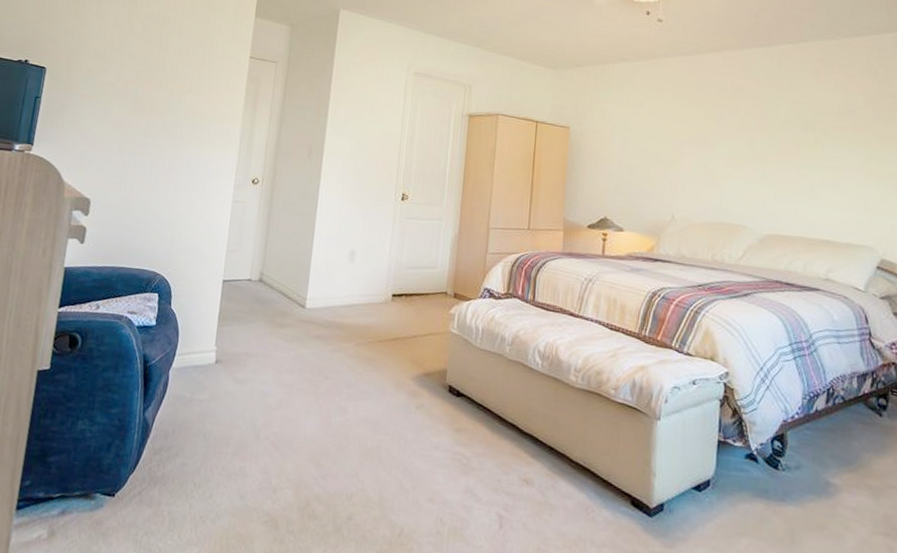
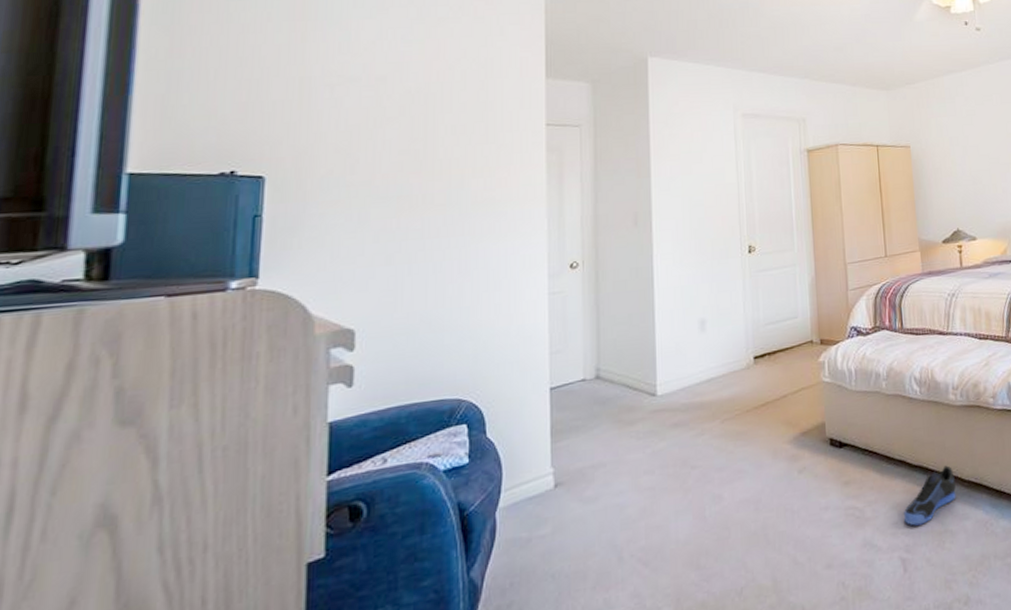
sneaker: none [507,441,563,490] -> present [904,465,956,526]

